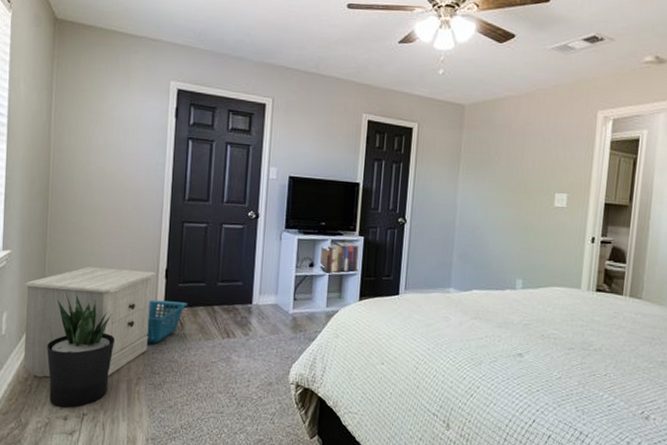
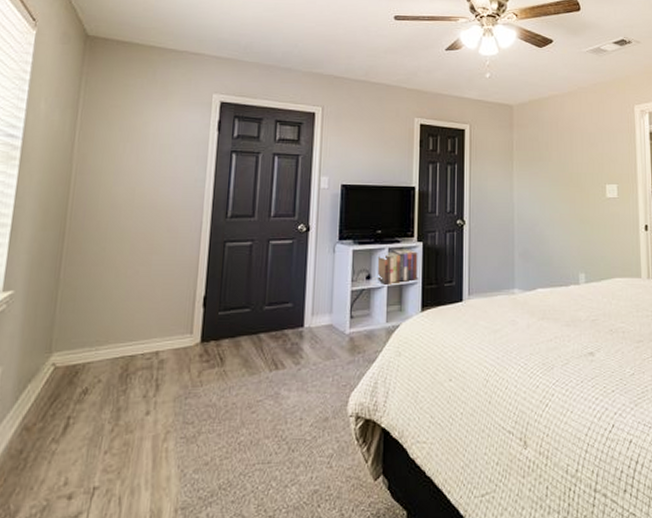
nightstand: present [23,266,157,377] -> none [18,301,193,446]
planter: present [47,292,115,408] -> none [50,335,139,482]
laundry basket: present [146,299,189,344] -> none [178,333,230,386]

